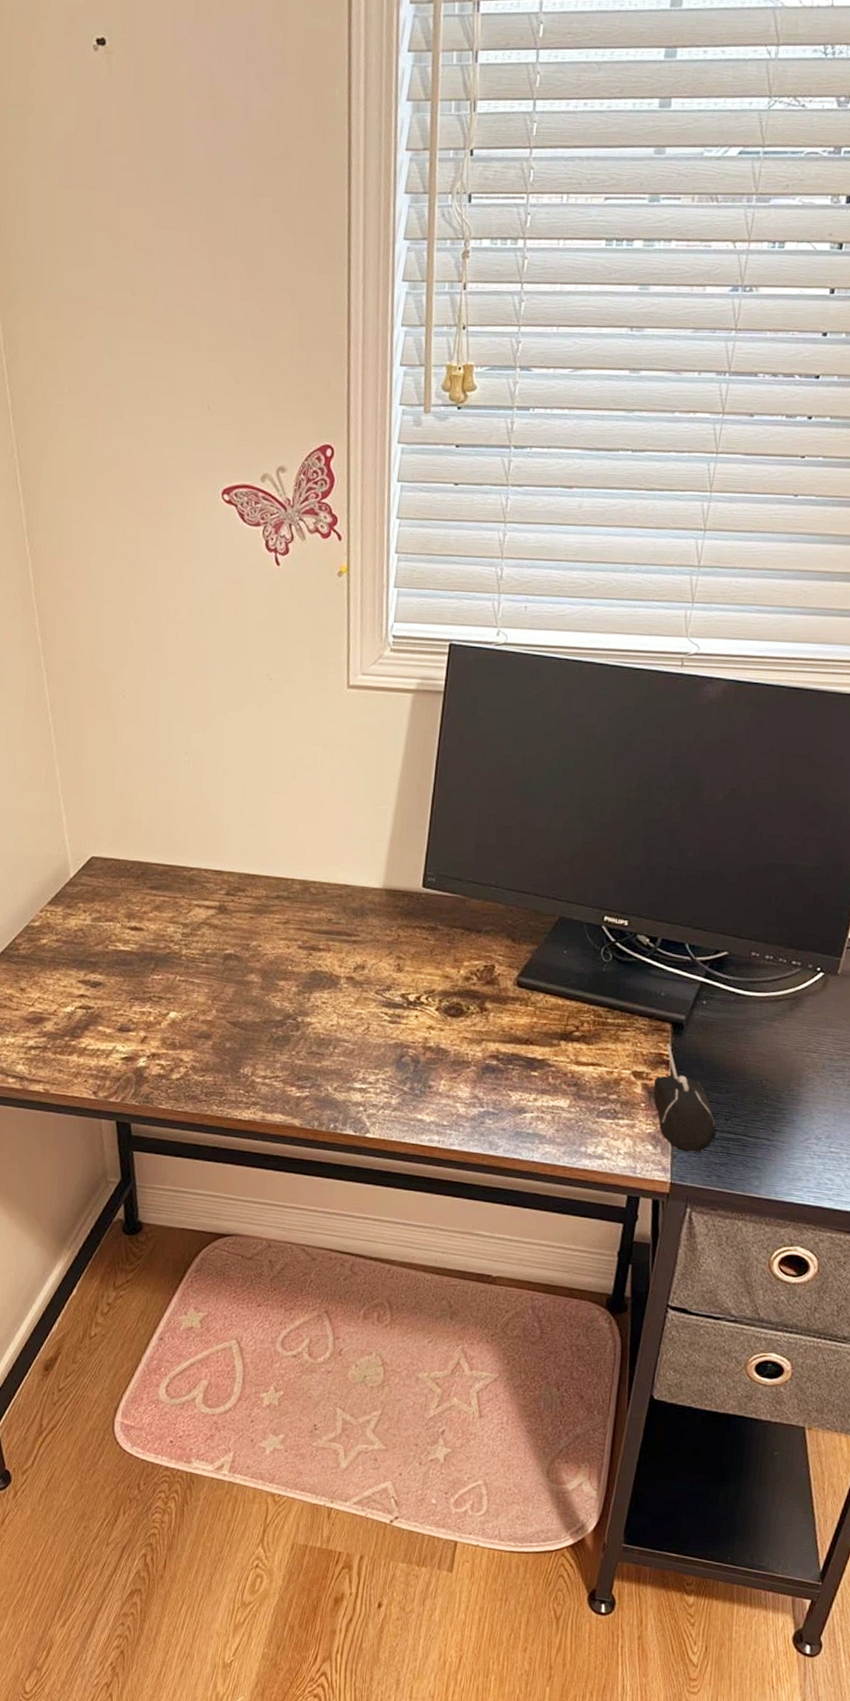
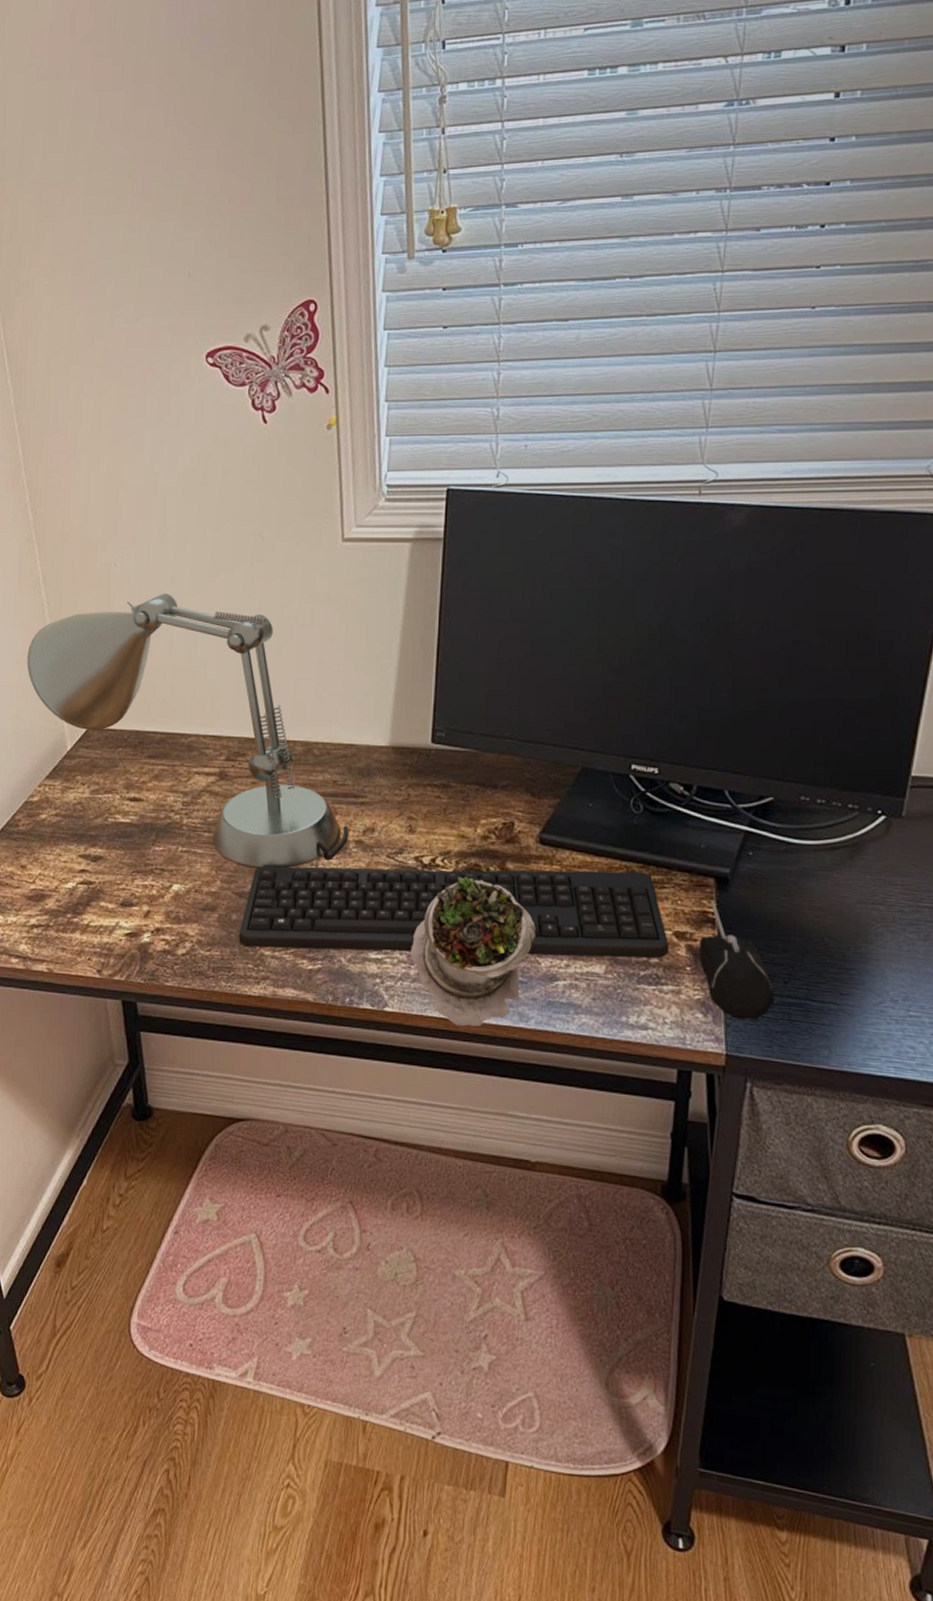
desk lamp: none [32,728,341,1000] -> present [27,593,349,869]
computer keyboard: none [231,998,628,1095] -> present [238,866,670,958]
succulent plant: none [392,1014,509,1153] -> present [410,877,536,1027]

